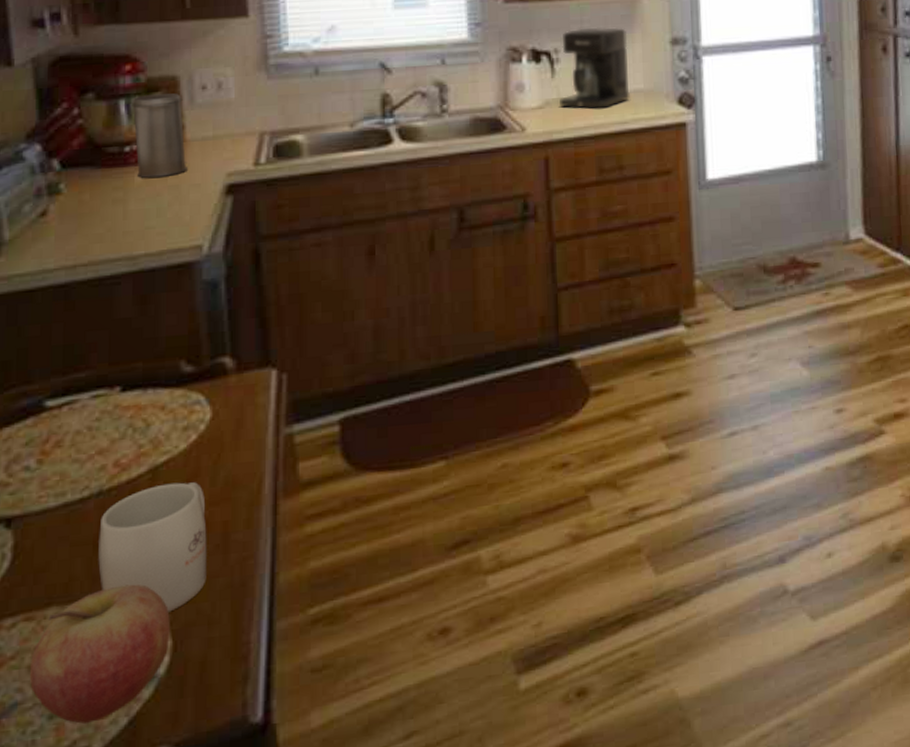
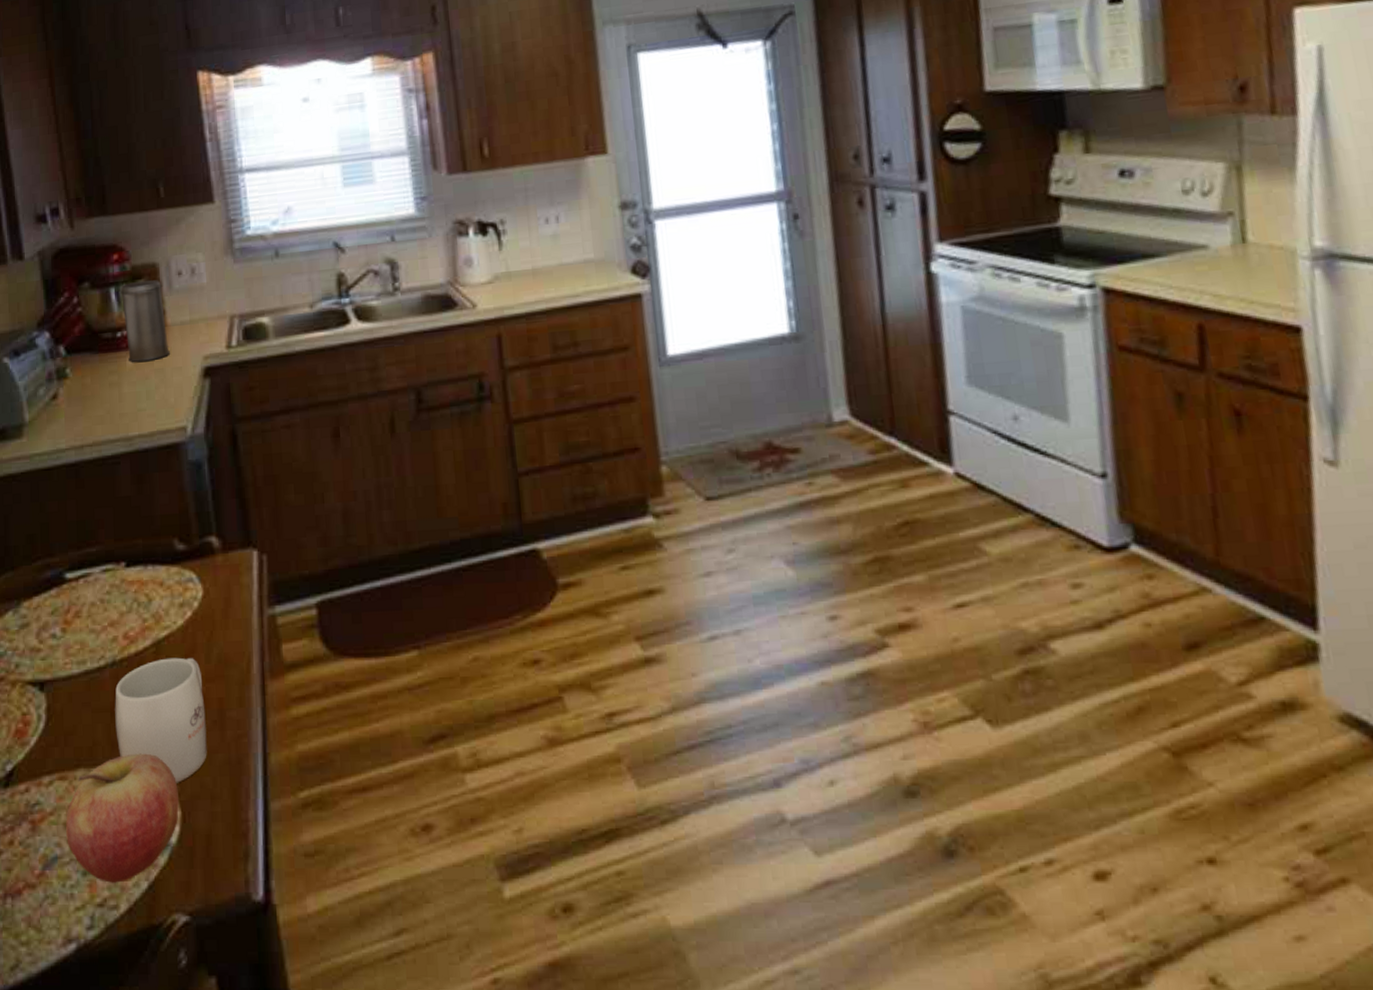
coffee maker: present [560,27,630,109] -> none [508,193,580,282]

